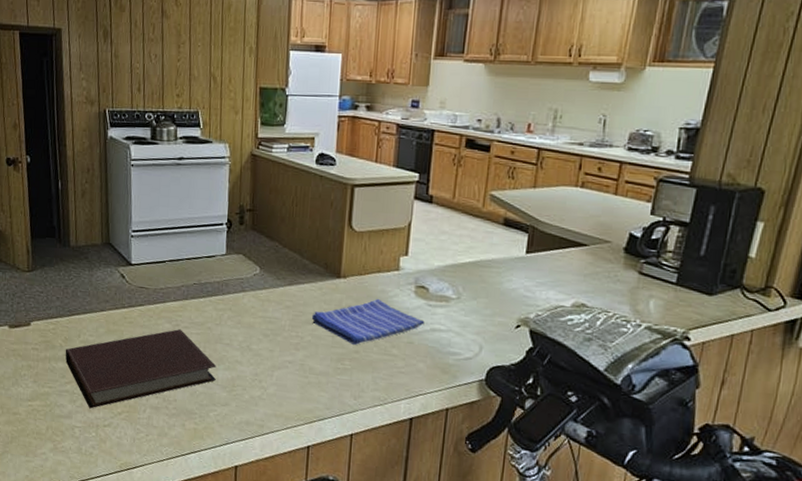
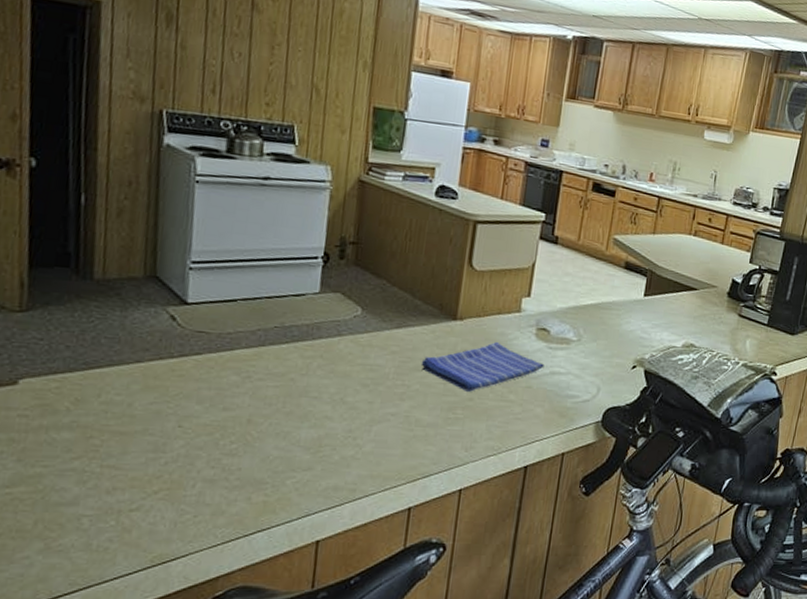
notebook: present [65,329,217,409] -> none [73,382,299,490]

